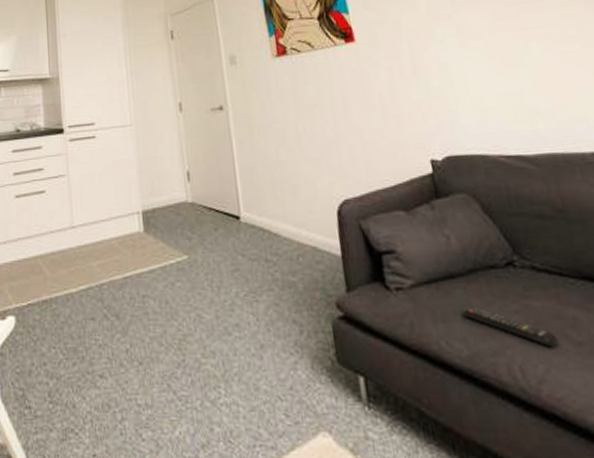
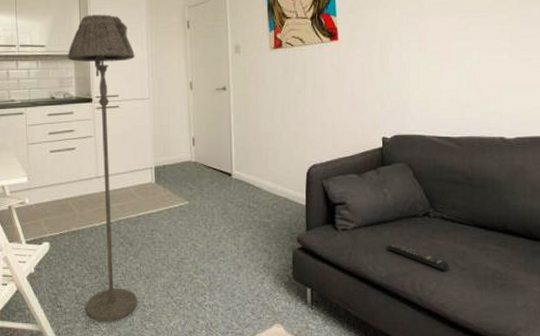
floor lamp: none [35,30,130,430] -> present [68,14,137,322]

